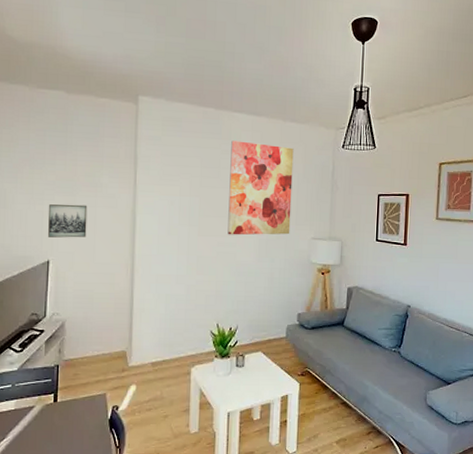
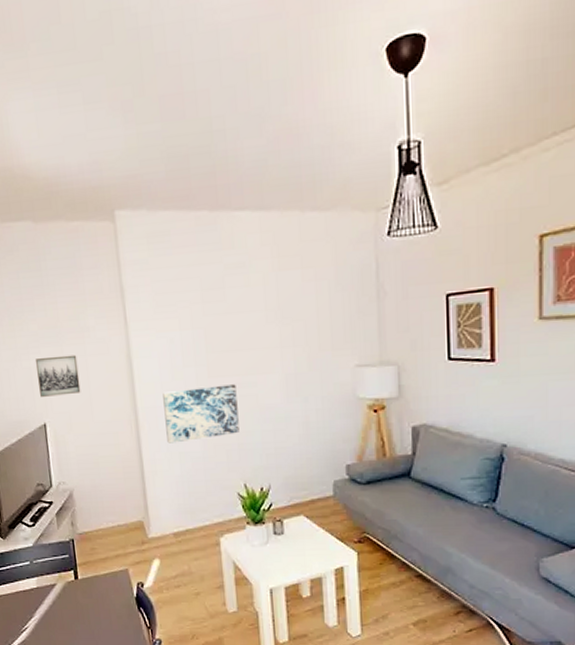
wall art: none [157,242,220,287] -> present [163,384,240,444]
wall art: present [227,140,294,235] -> none [235,246,326,373]

